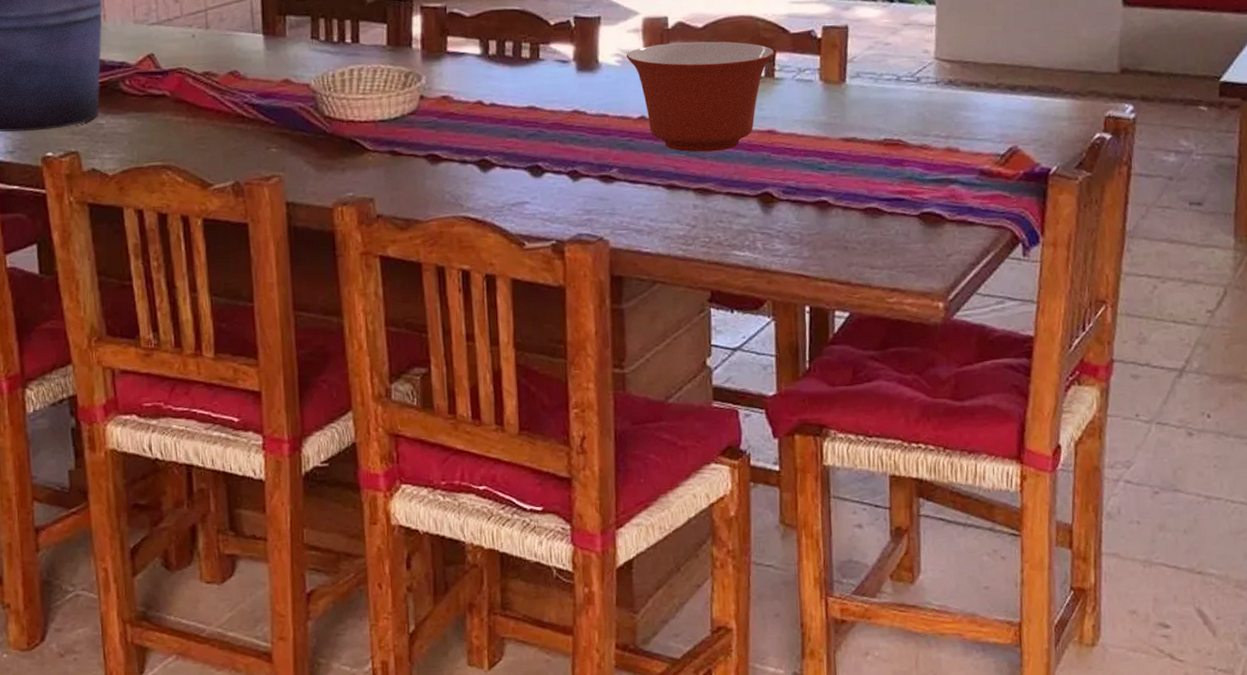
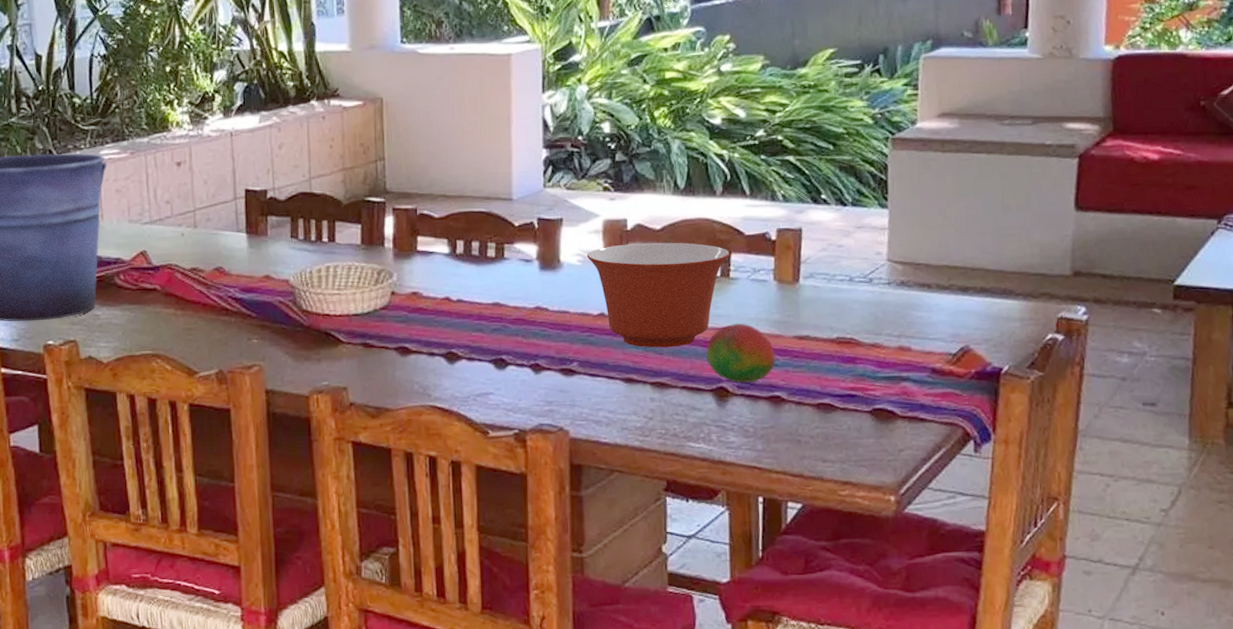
fruit: none [750,125,822,188] -> present [706,323,775,384]

